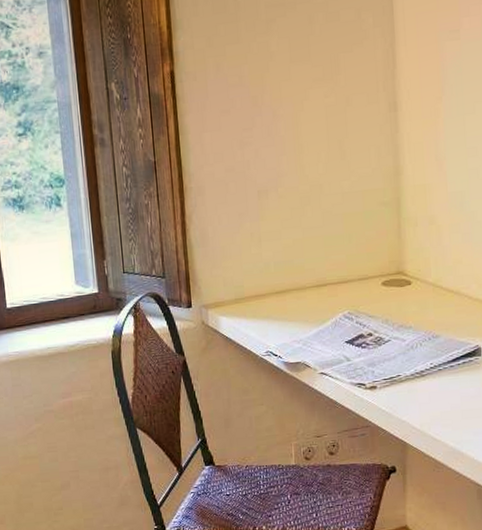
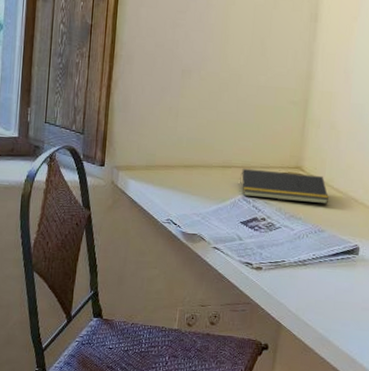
notepad: none [338,277,439,314] -> present [240,168,329,205]

